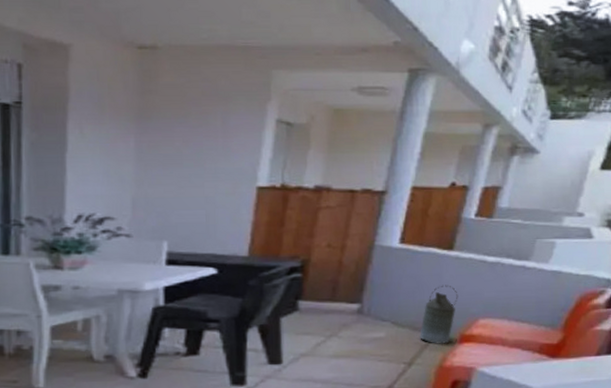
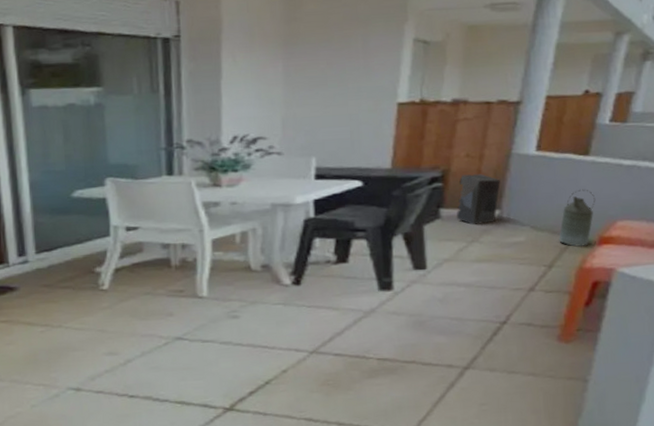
storage bin: none [314,265,362,319] -> present [456,174,501,226]

